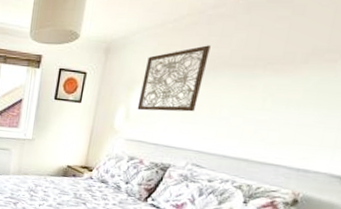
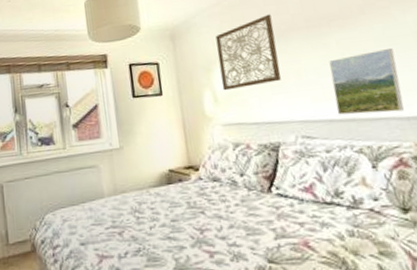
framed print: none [233,102,318,162] -> present [329,49,404,115]

